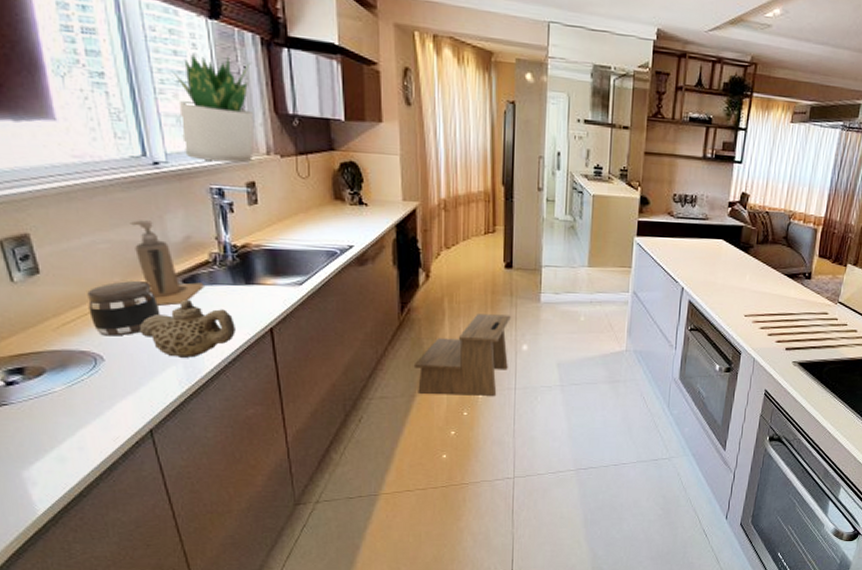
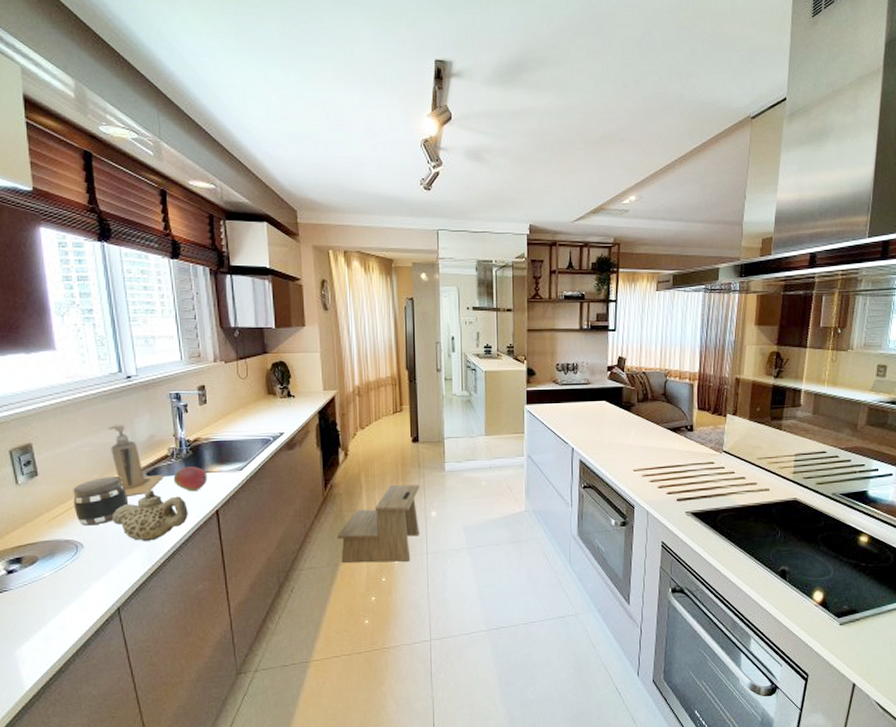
planter: present [173,54,254,164] -> none [143,285,204,372]
fruit: none [216,276,259,305] -> present [173,466,208,492]

